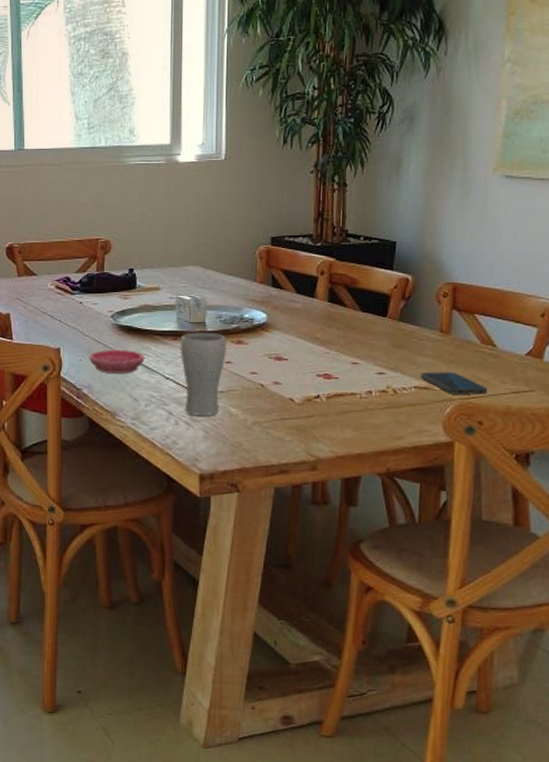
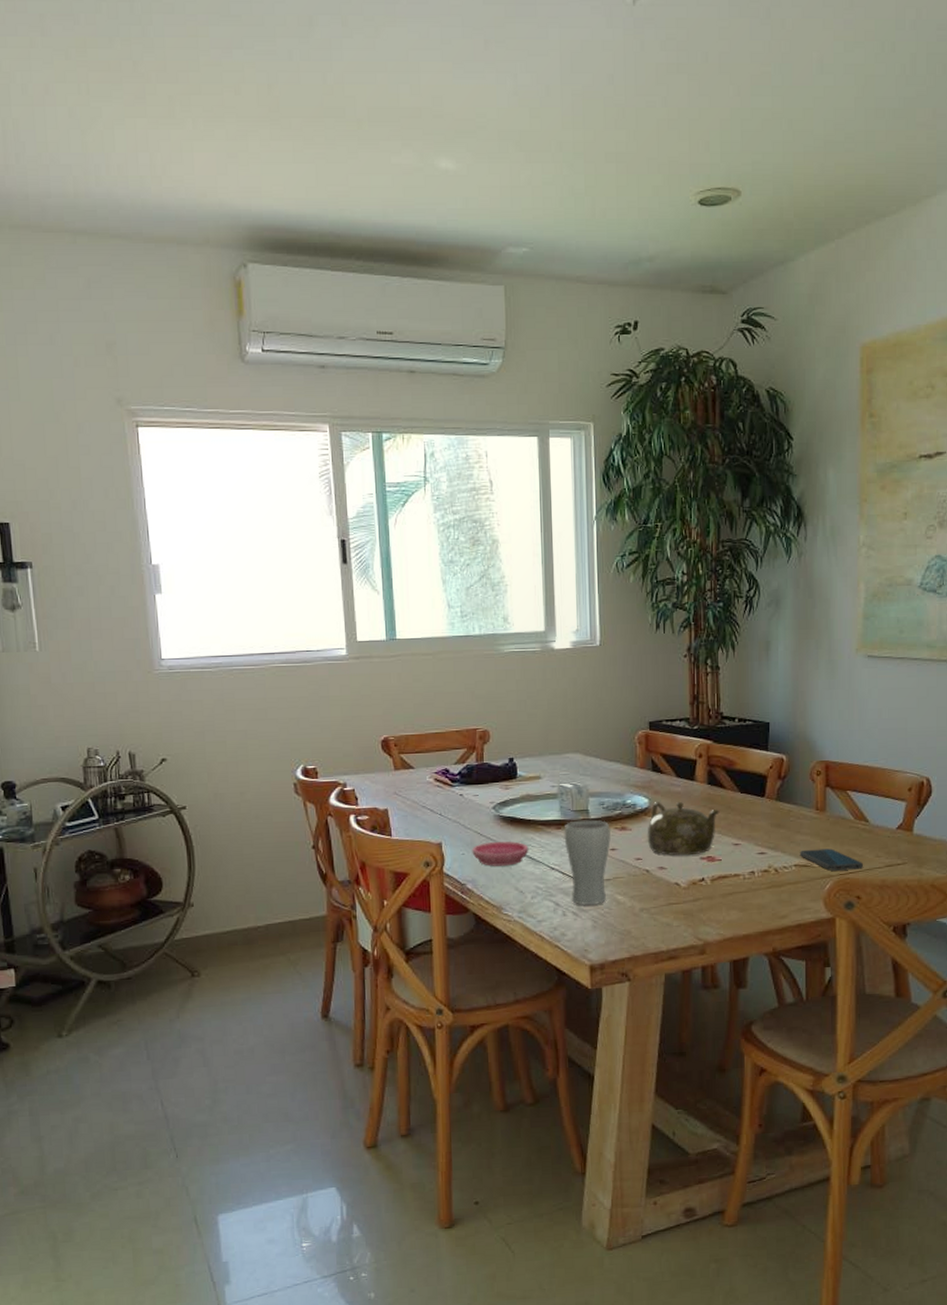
teapot: none [263,317,339,372] -> present [647,801,720,856]

